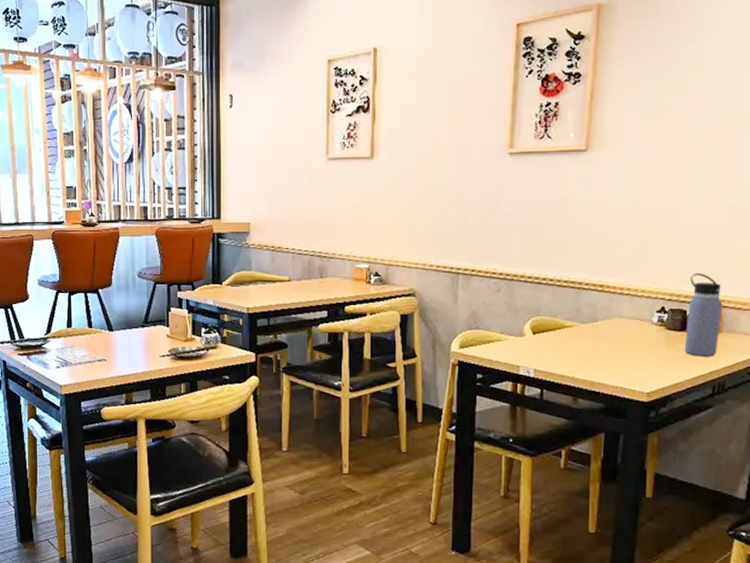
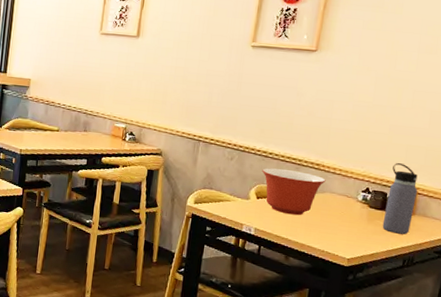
mixing bowl: none [536,296,613,349] -> present [262,168,326,216]

